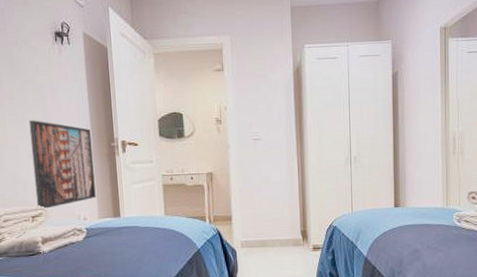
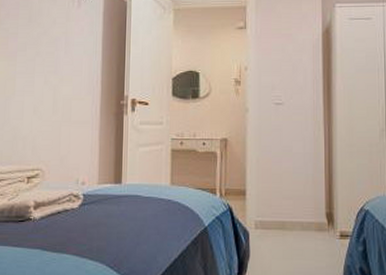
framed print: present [29,120,96,209] -> none [34,73,100,170]

